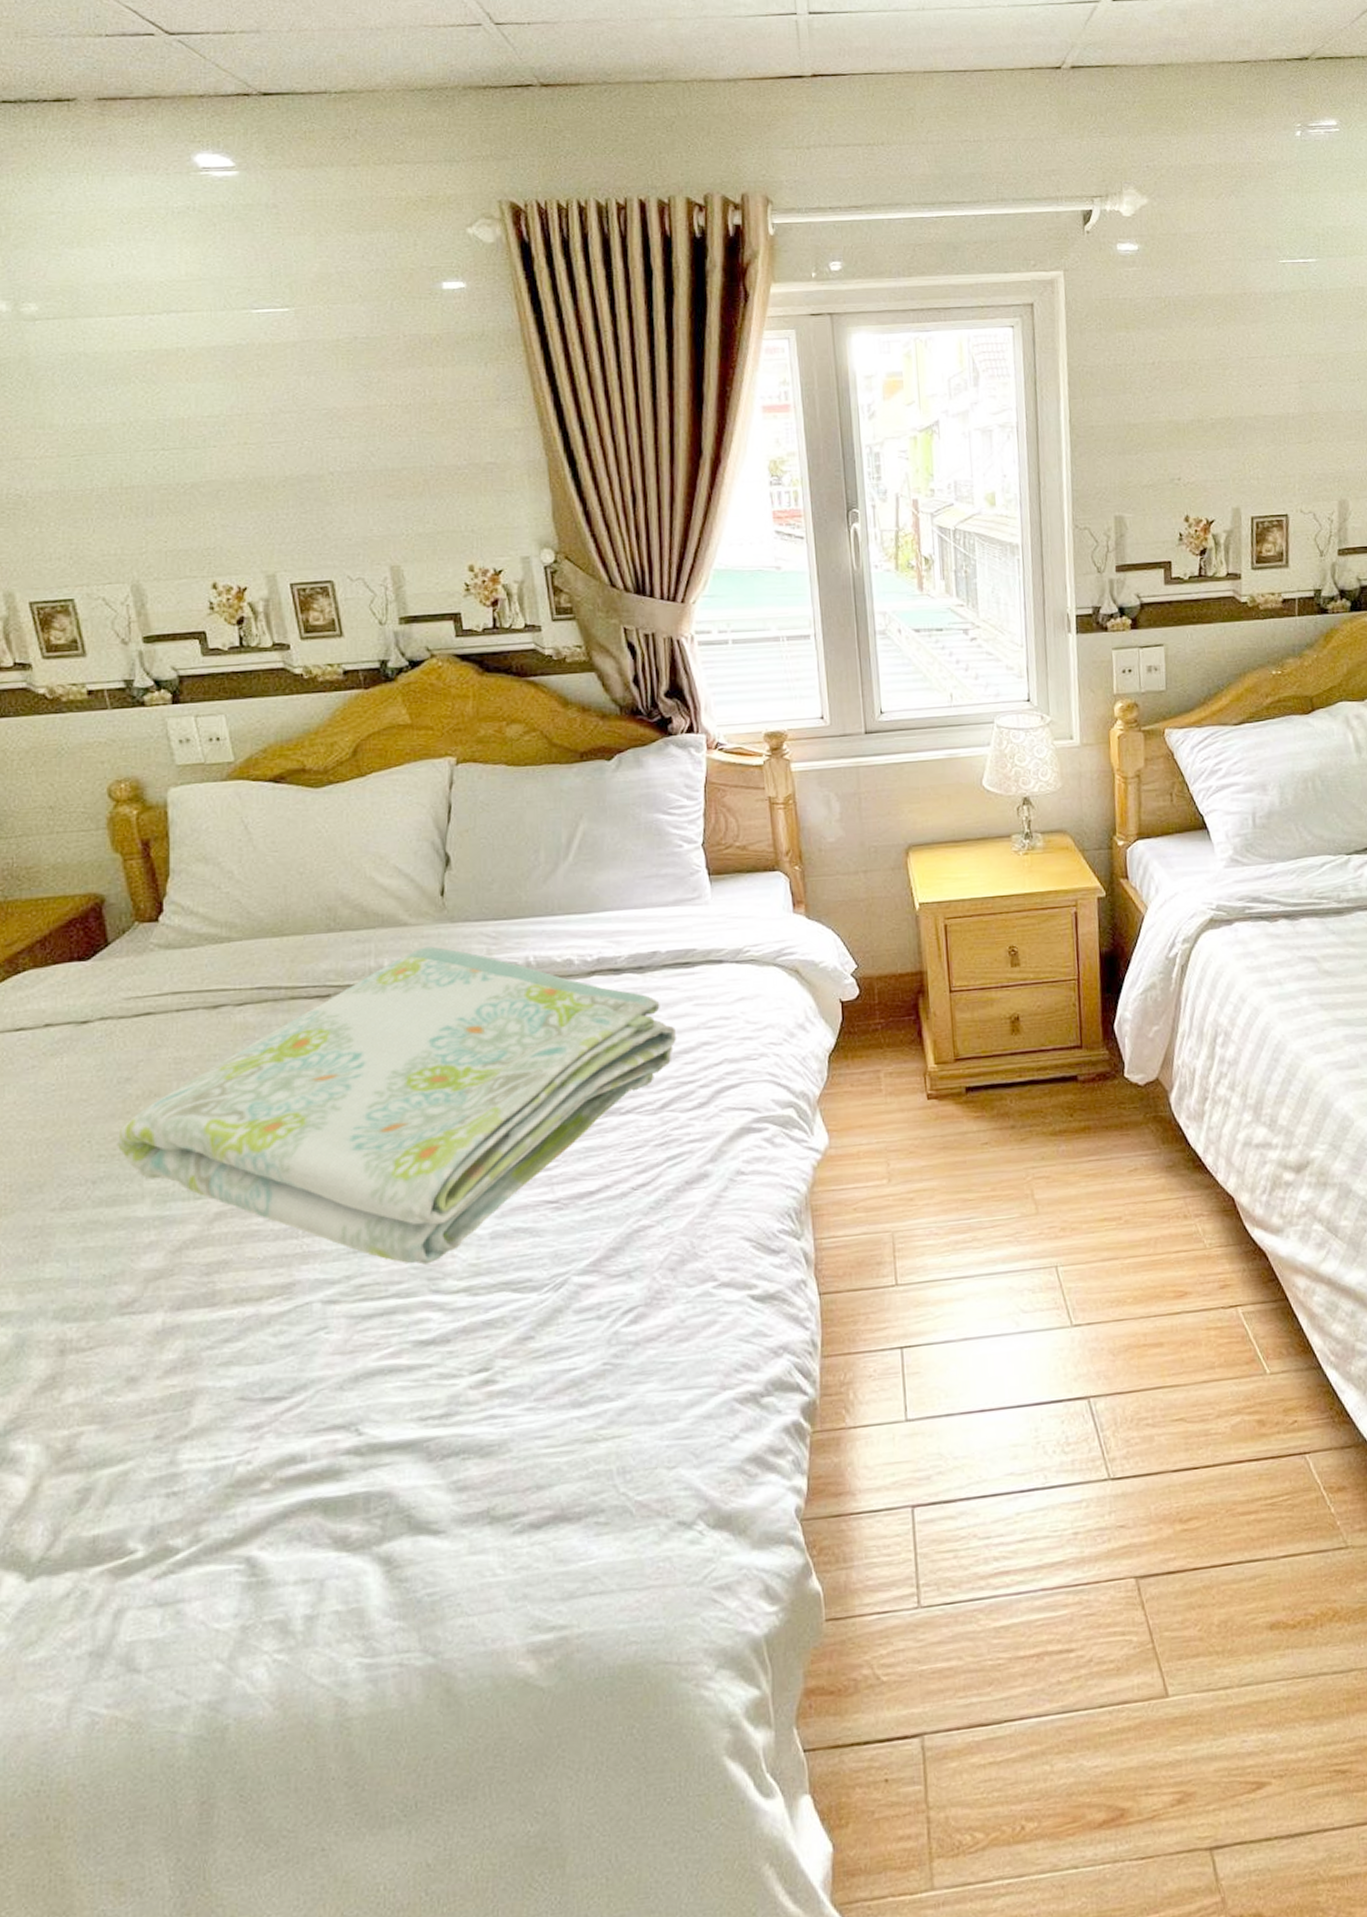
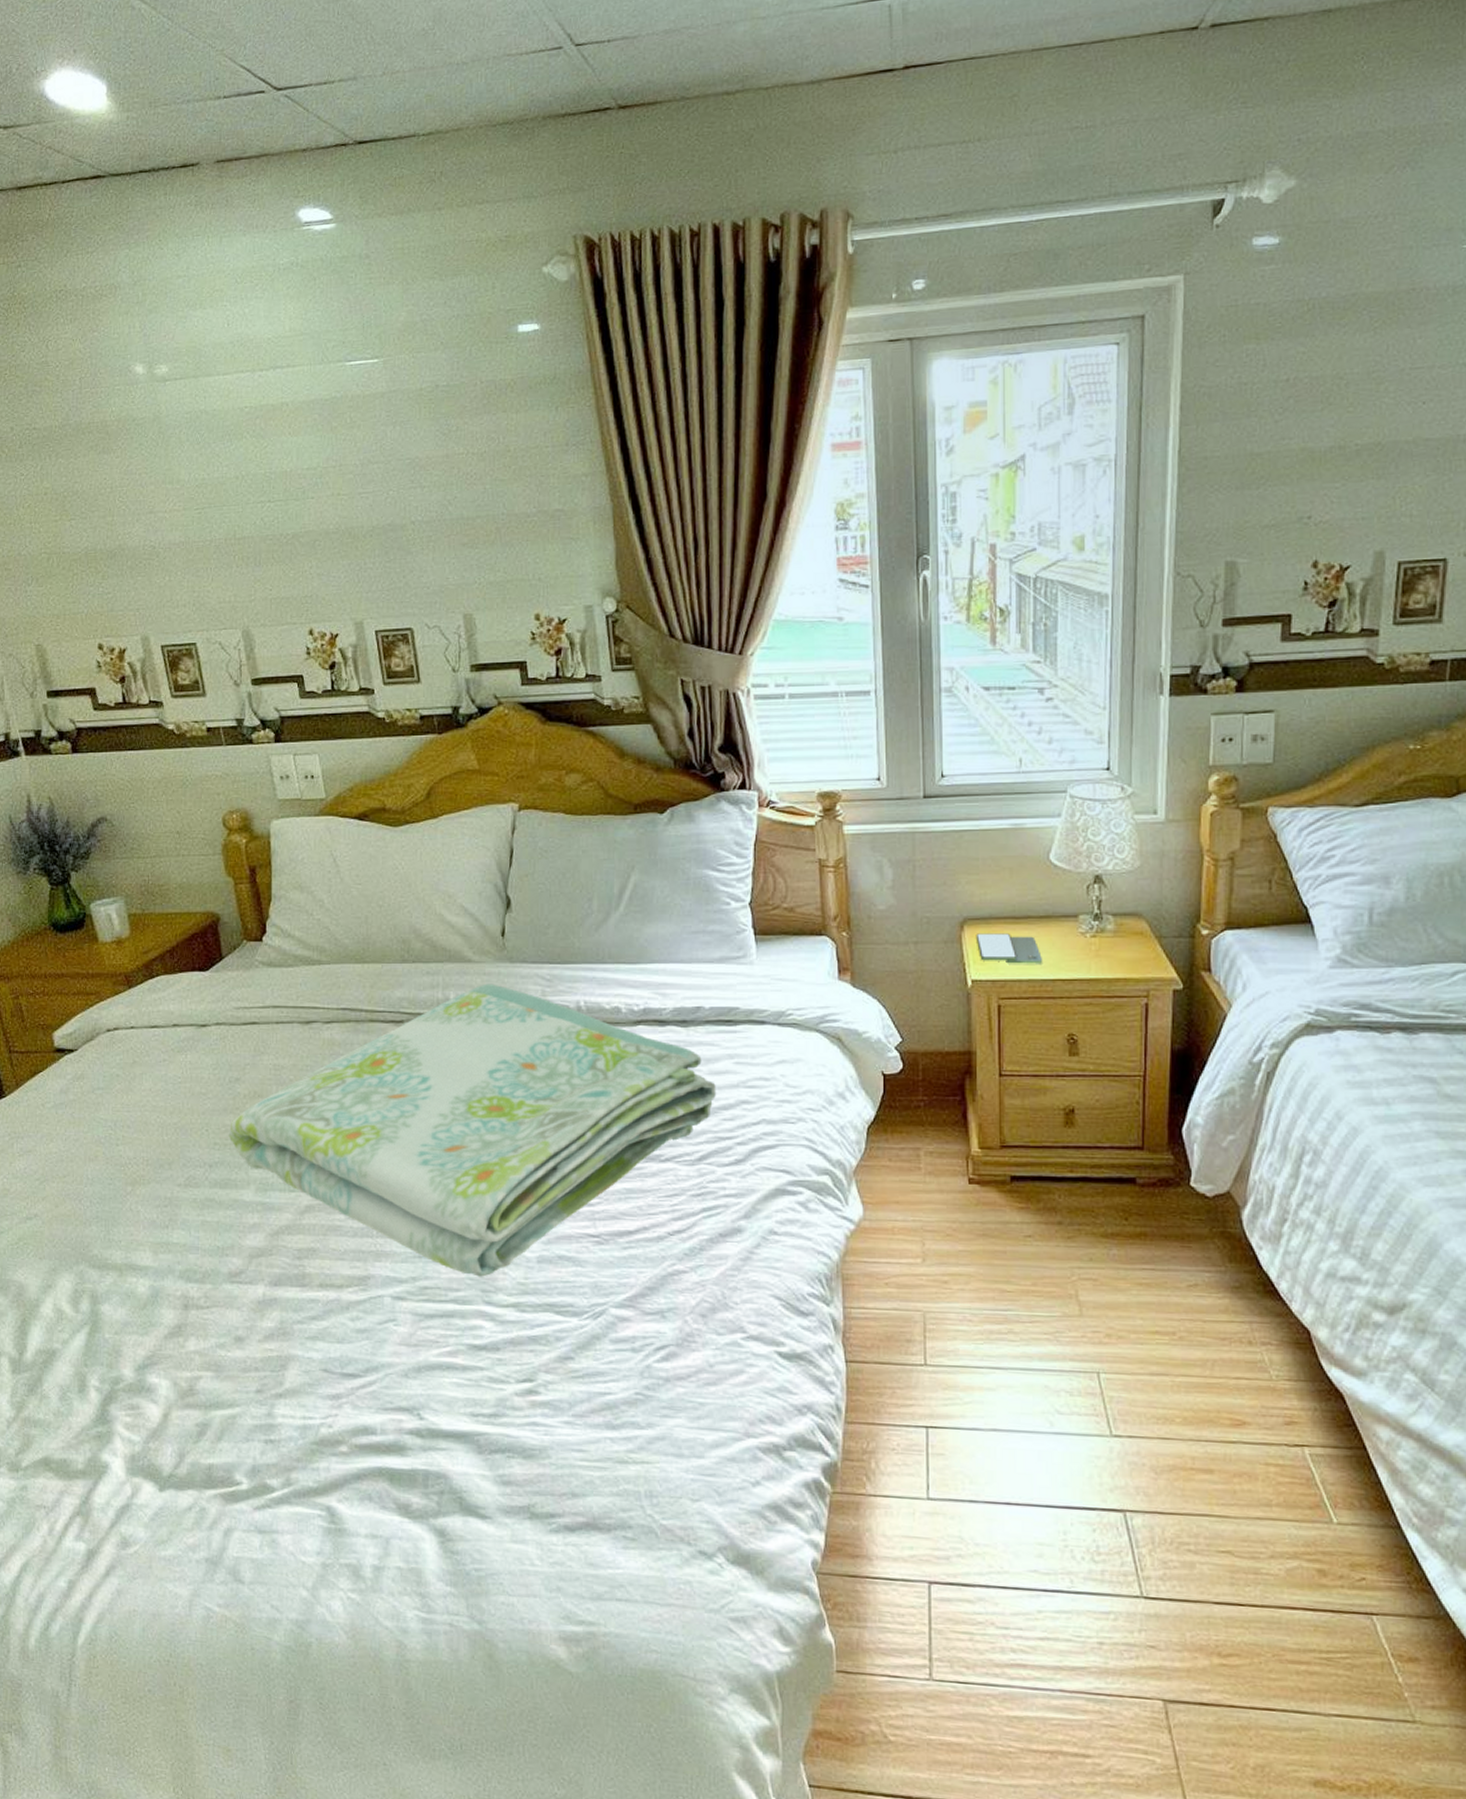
smartphone: none [920,856,982,885] -> present [975,933,1042,964]

